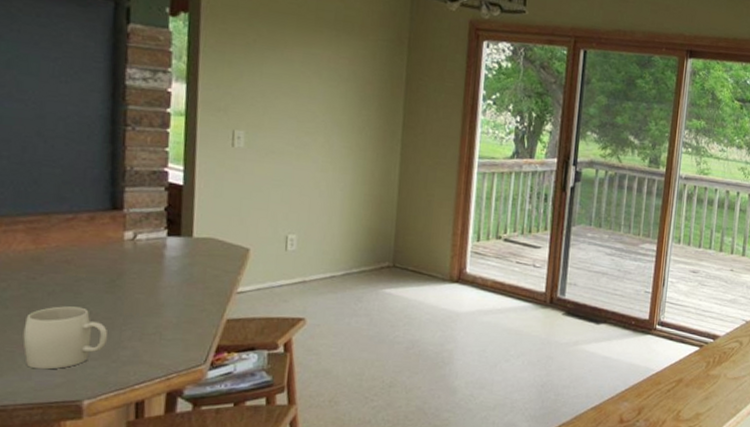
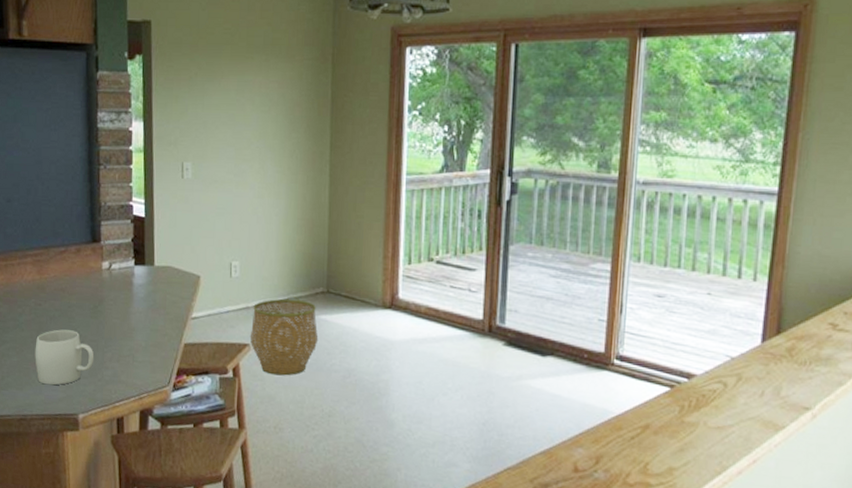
basket: none [305,270,382,349] -> present [250,296,319,376]

